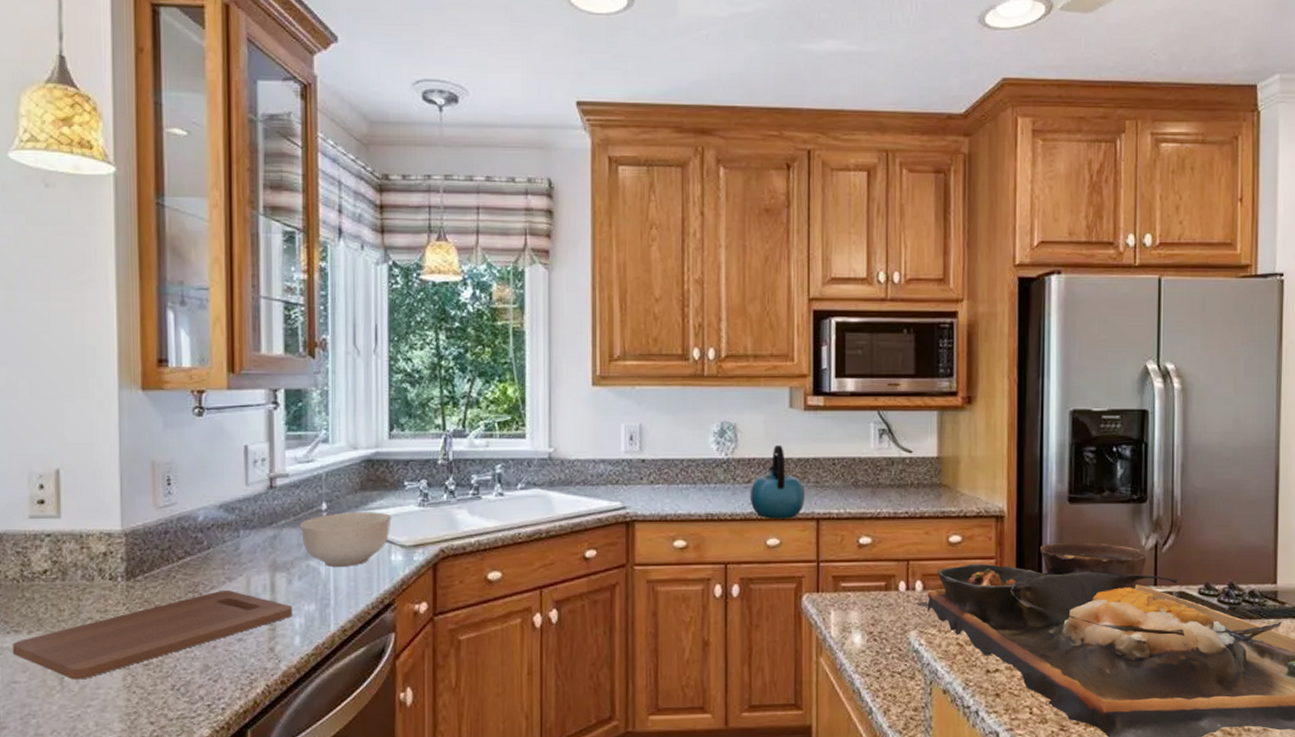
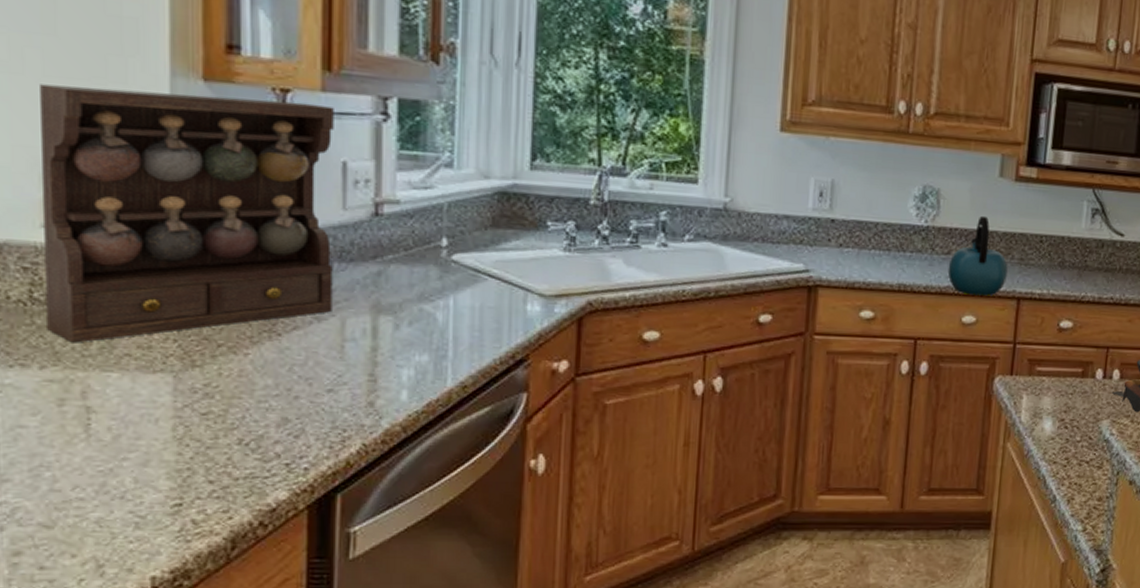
cutting board: present [12,591,293,680] -> none [16,332,400,428]
spice rack: none [28,400,240,611] -> present [40,84,334,343]
bowl: present [299,512,392,567] -> none [412,251,529,314]

